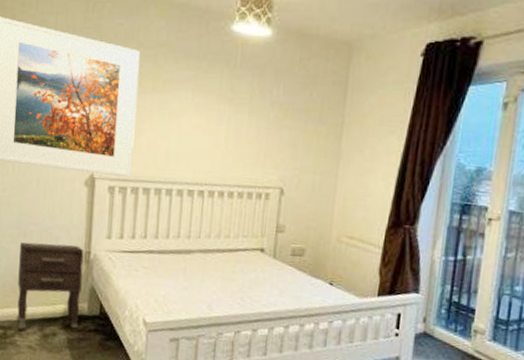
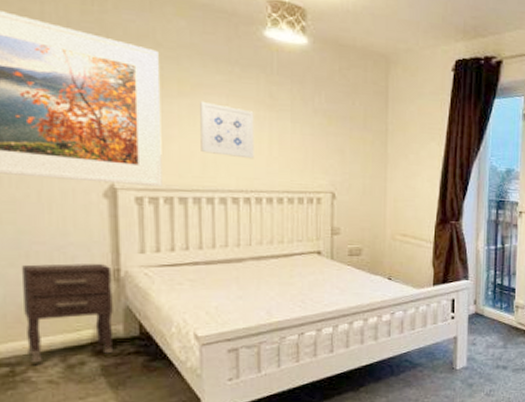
wall art: none [165,96,215,153] -> present [200,101,254,159]

